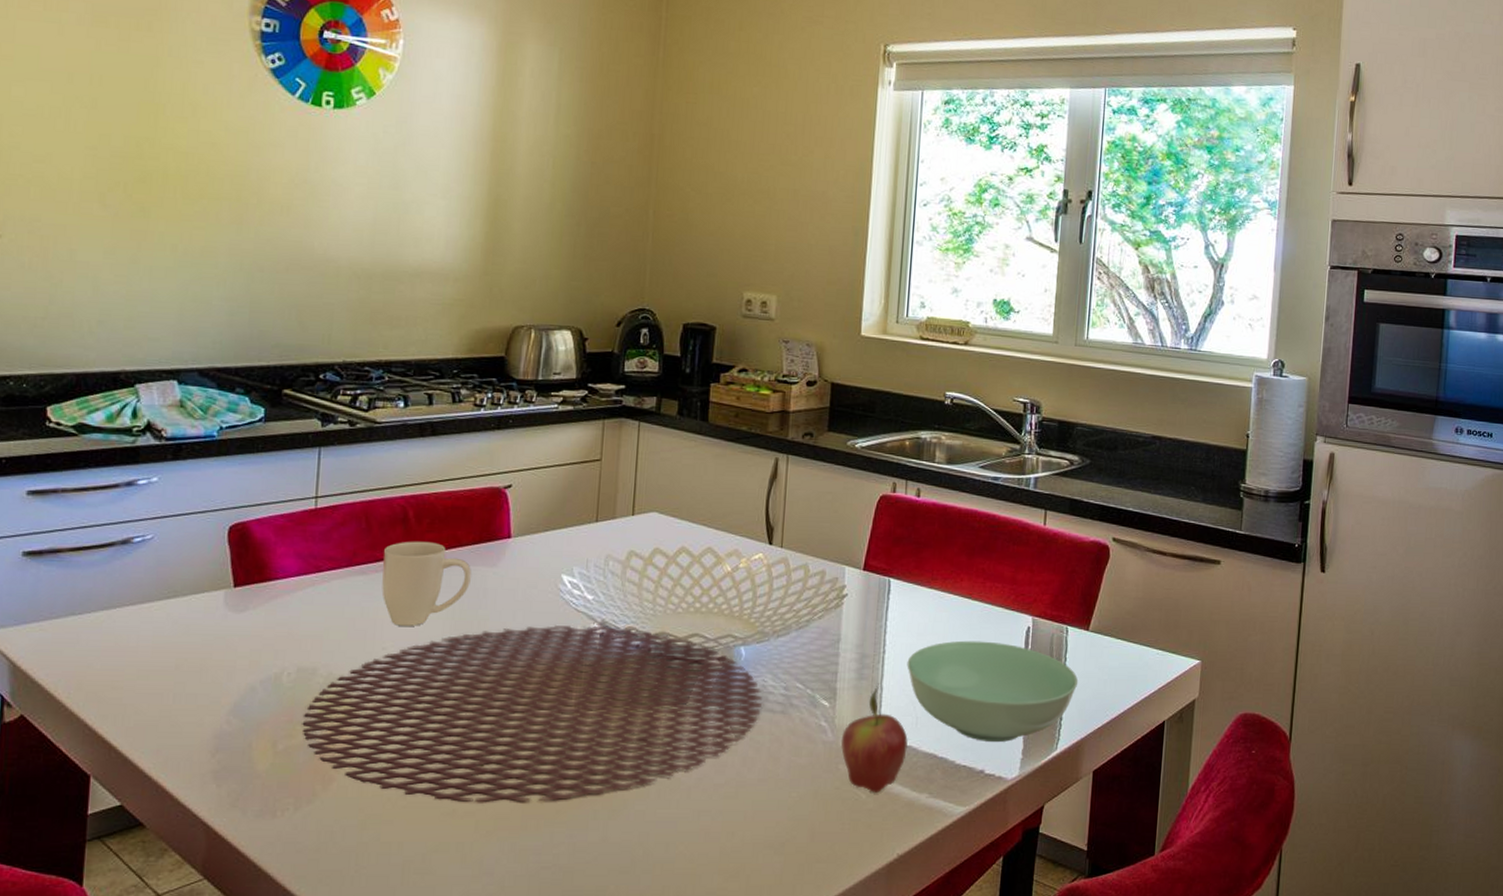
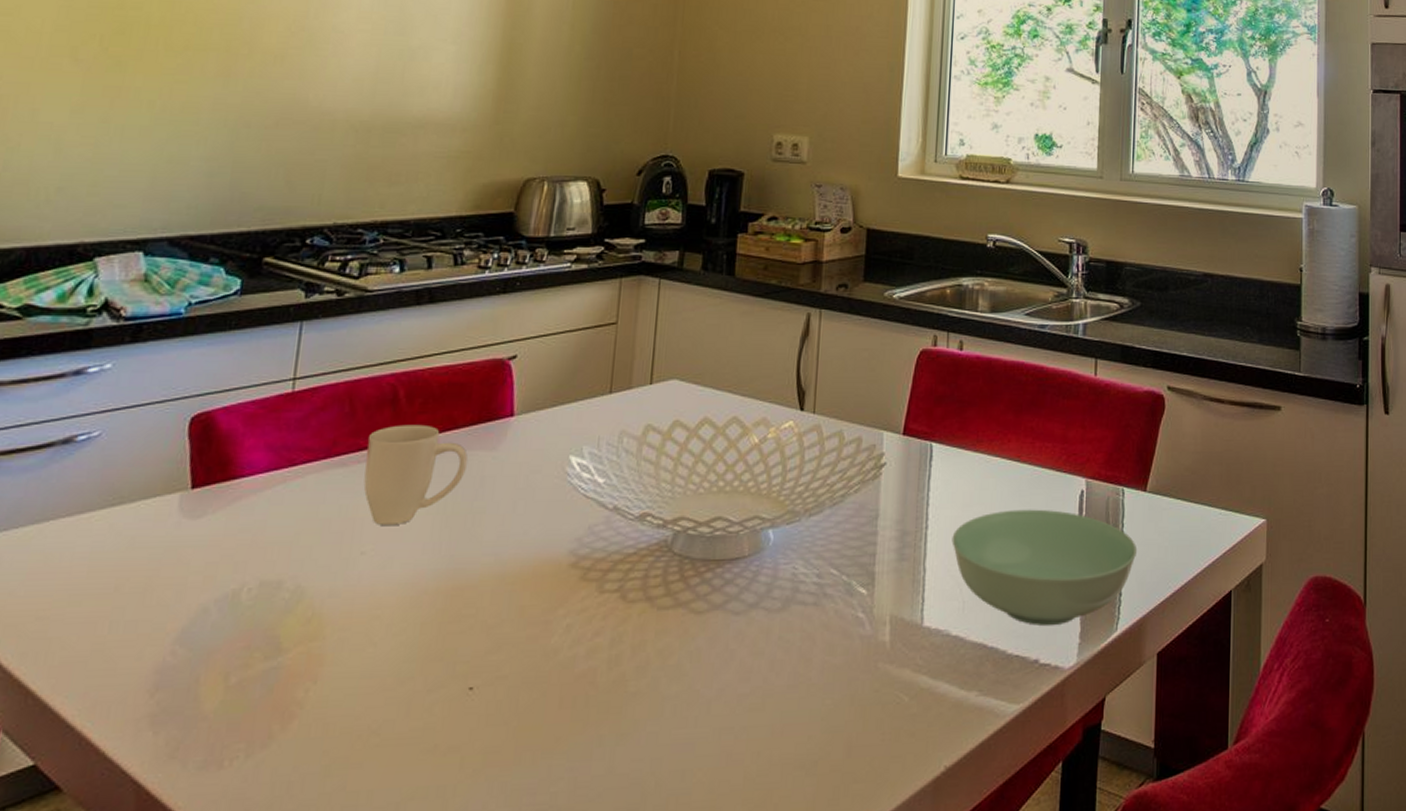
place mat: present [303,624,762,802] -> none [262,514,792,735]
fruit: present [840,683,908,792] -> none [879,564,954,694]

